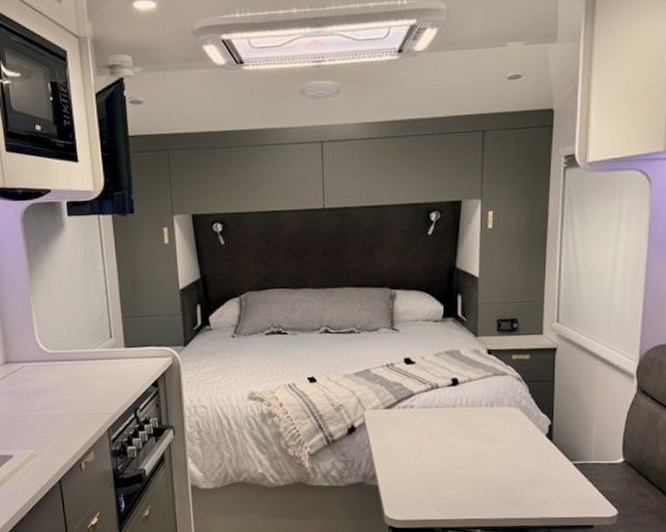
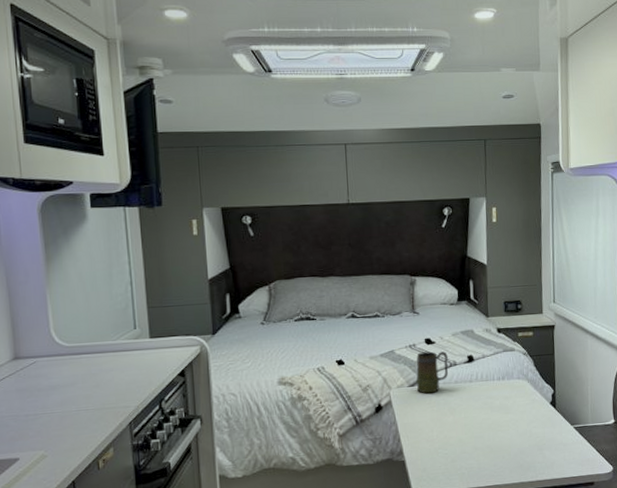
mug: none [392,372,430,417] -> present [416,351,449,394]

